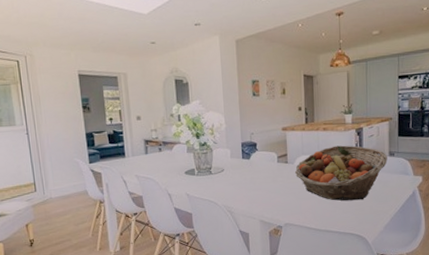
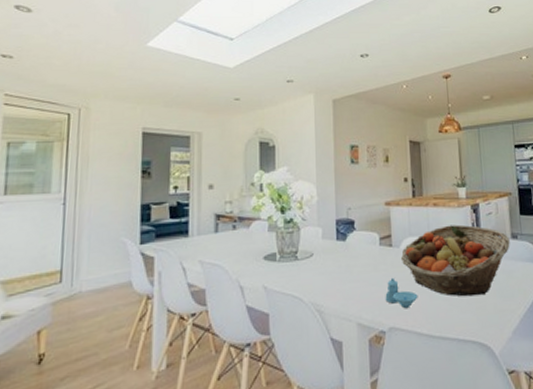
salt and pepper shaker set: none [282,187,309,210] -> present [385,277,418,309]

